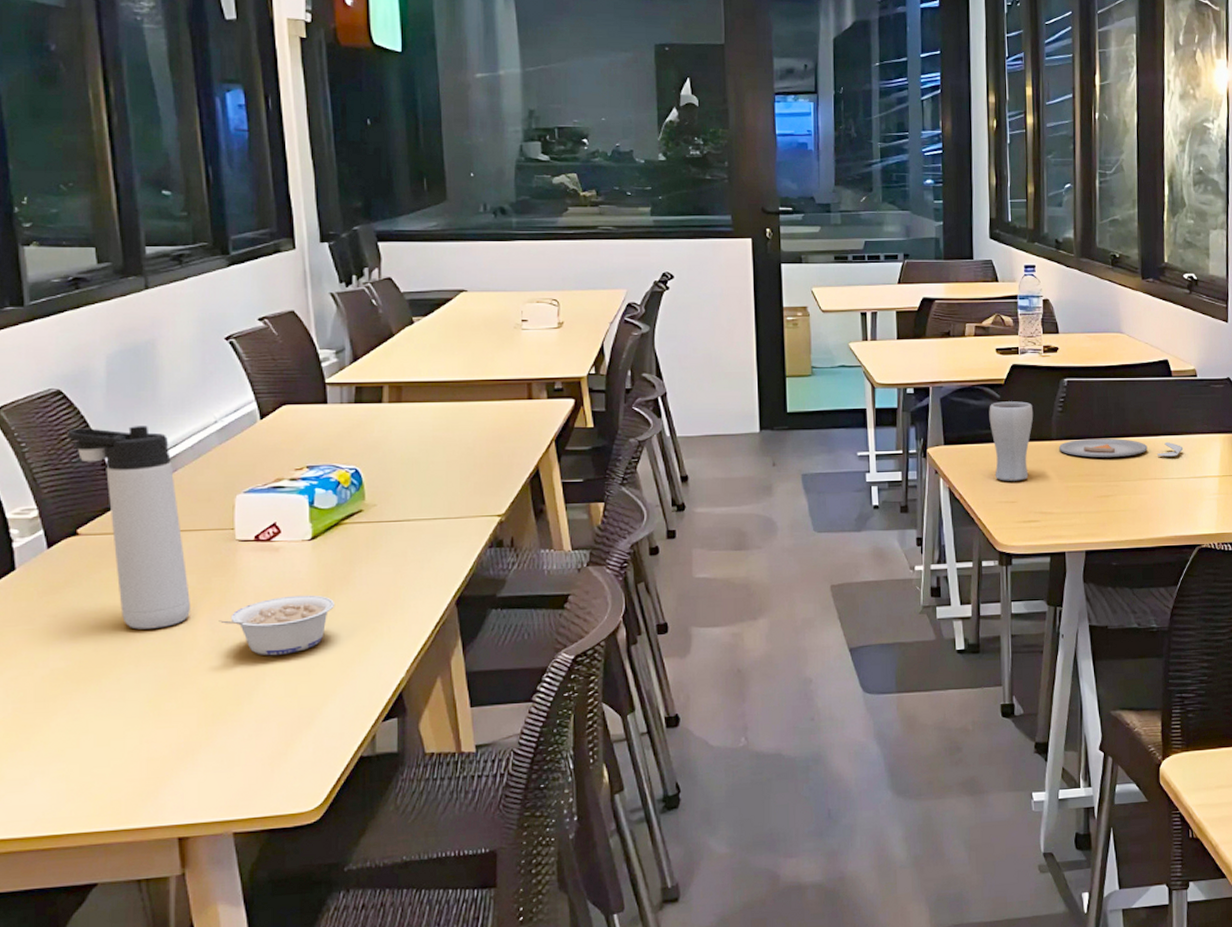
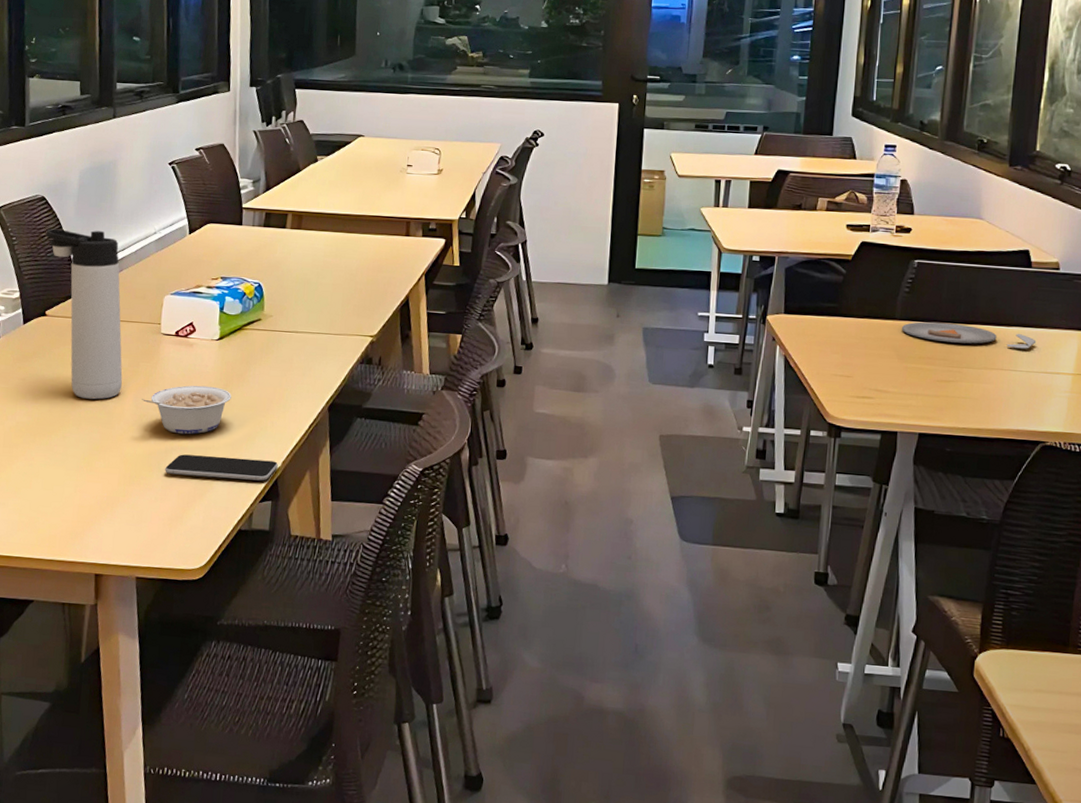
smartphone: none [258,671,401,704] -> present [165,454,278,481]
drinking glass: present [989,401,1034,481] -> none [832,277,879,357]

